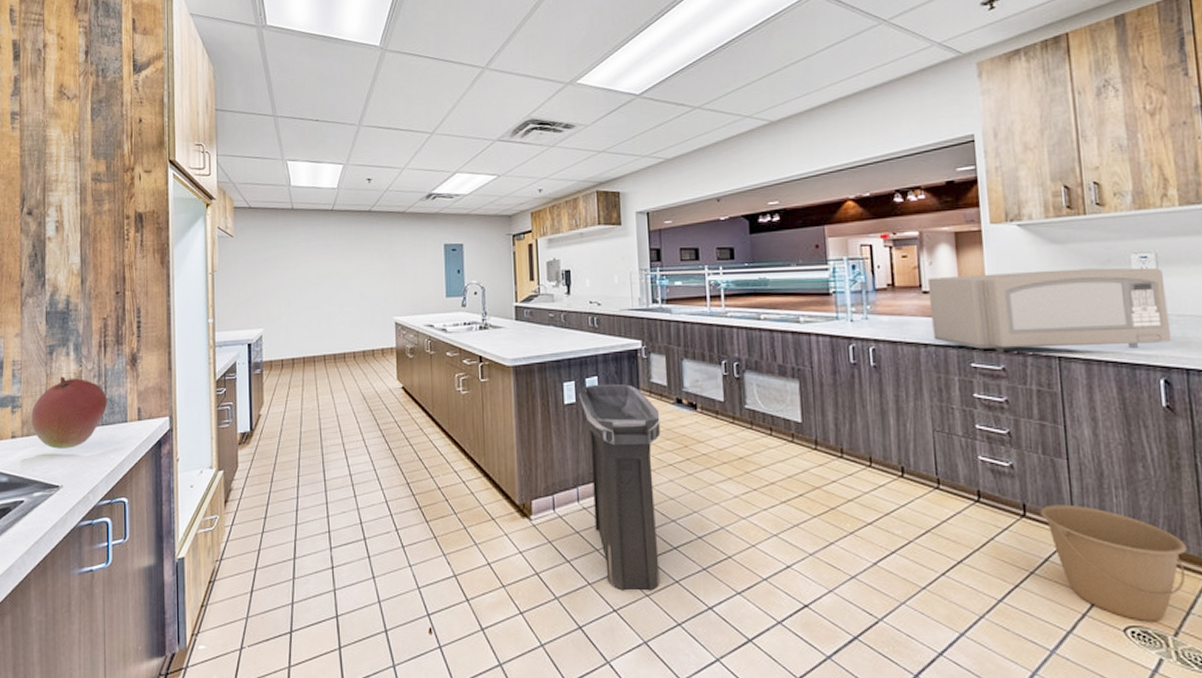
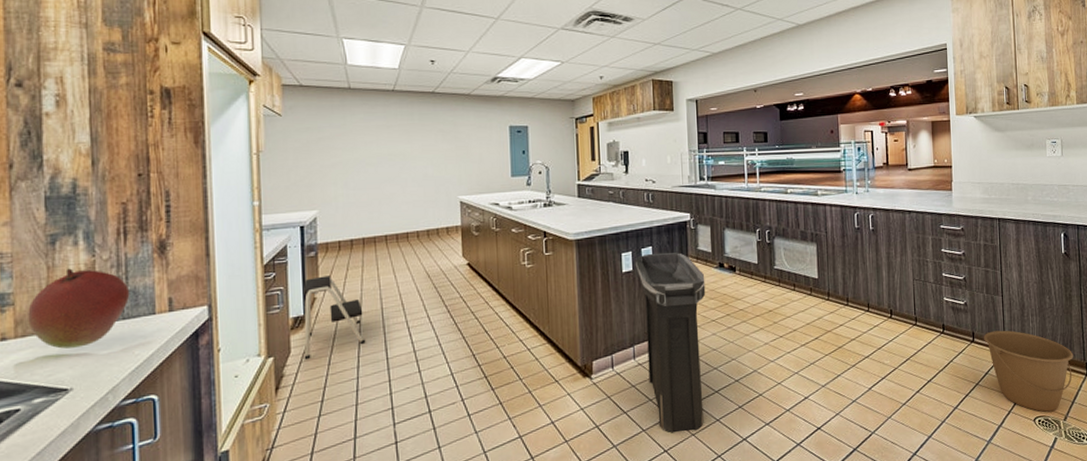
step stool: none [249,393,305,476] -> present [302,276,366,360]
microwave: present [927,267,1172,353] -> none [912,150,1069,217]

